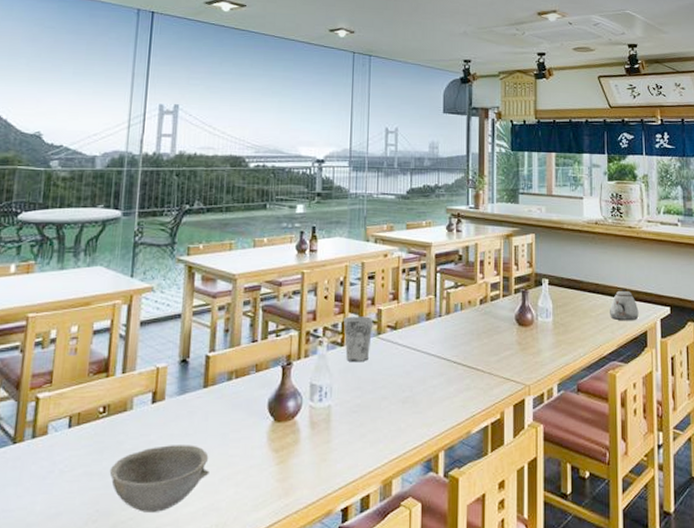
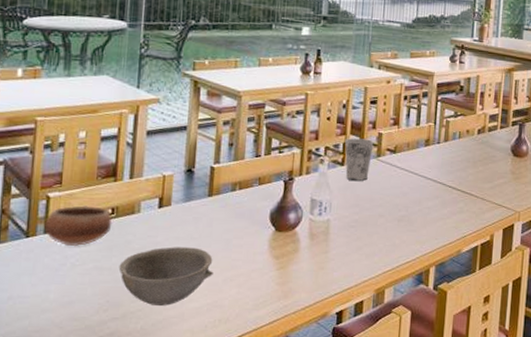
bowl: none [31,405,104,452] -> present [43,205,113,247]

